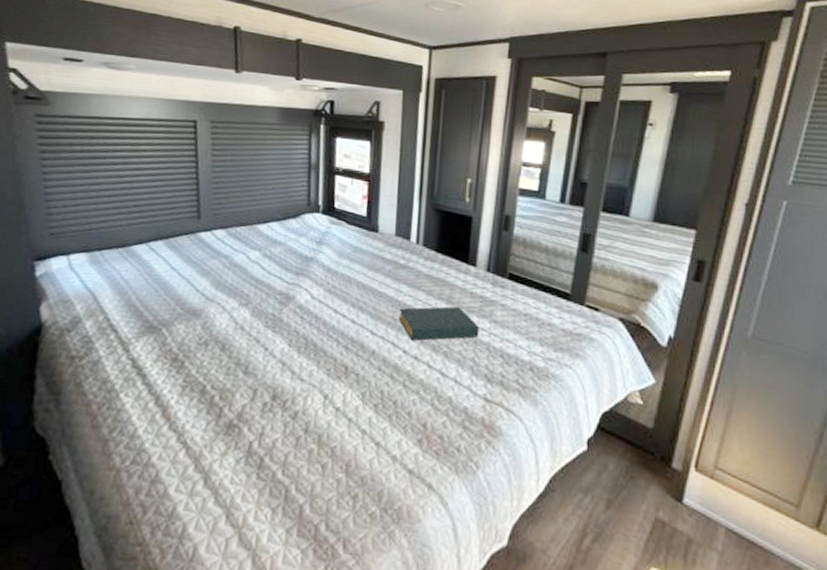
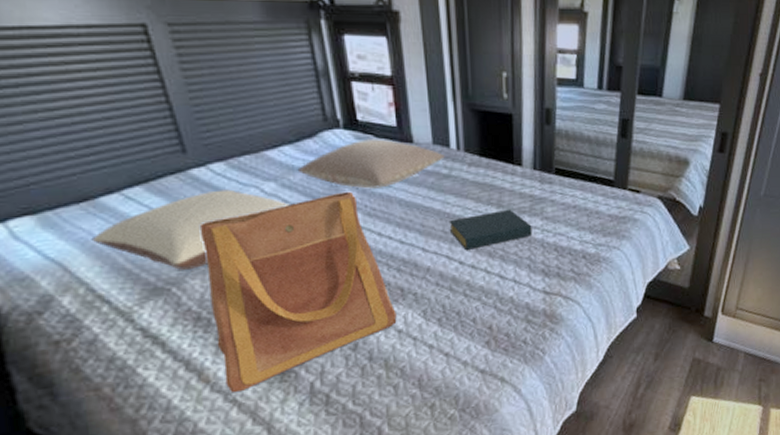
pillow: none [118,252,267,315] -> present [91,189,290,270]
tote bag: none [181,268,337,436] -> present [199,191,397,393]
pillow: none [279,224,404,269] -> present [297,139,445,189]

